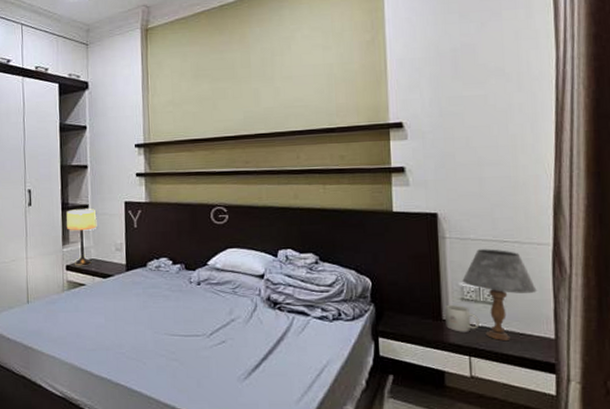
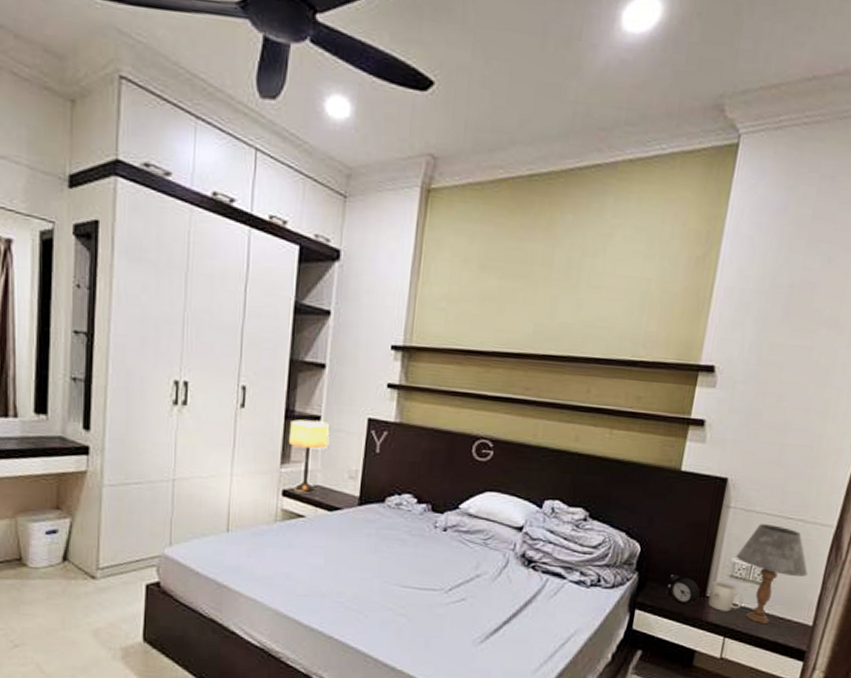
alarm clock: none [404,303,436,330] -> present [666,575,701,607]

